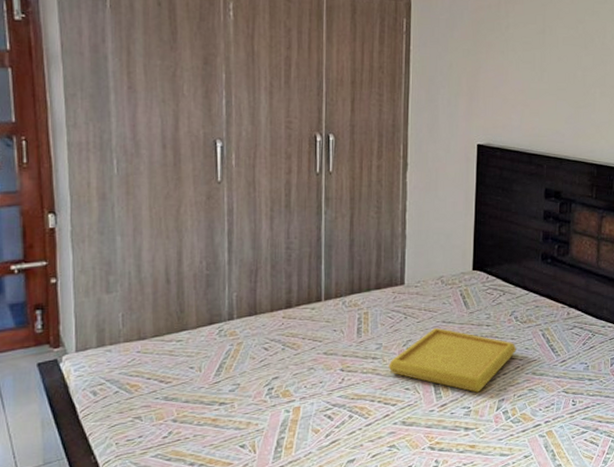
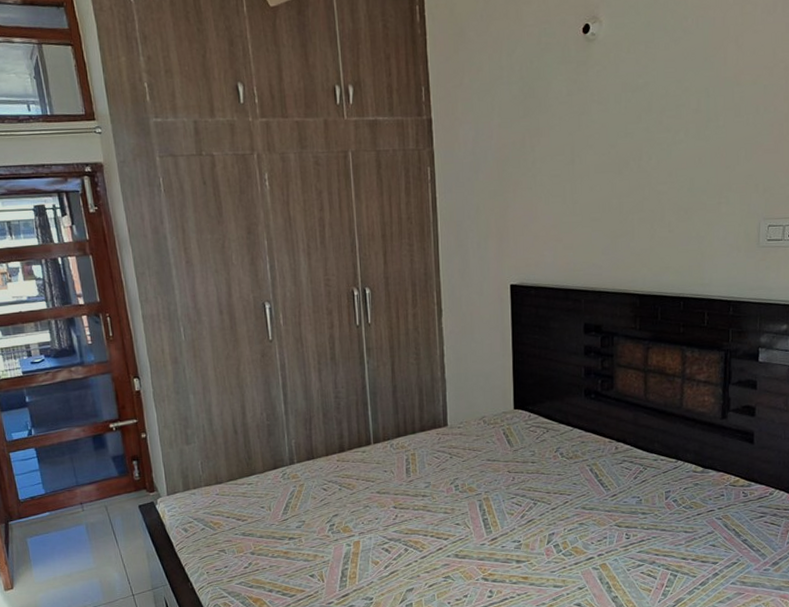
serving tray: present [388,327,516,393] -> none [438,465,564,527]

